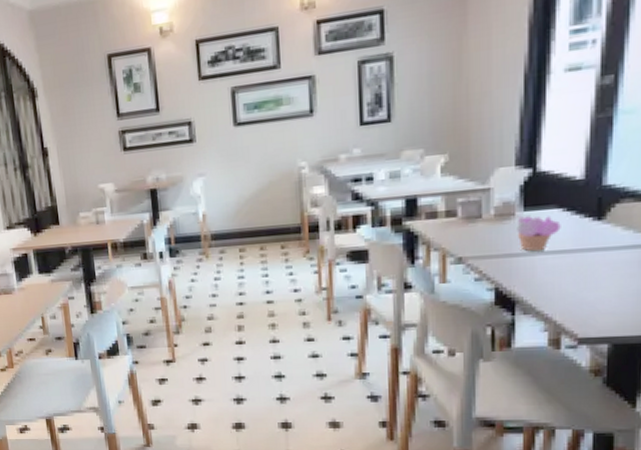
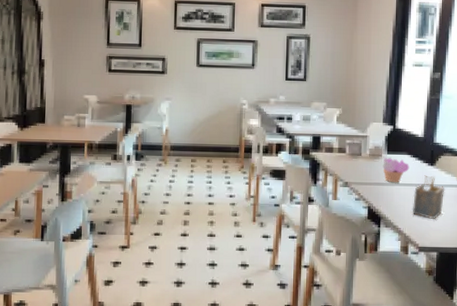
napkin holder: none [566,235,623,298] -> present [412,175,445,219]

